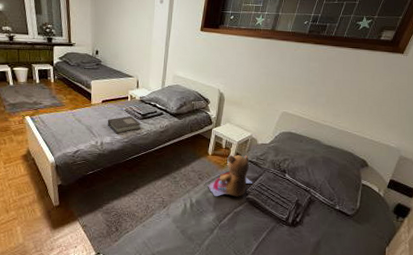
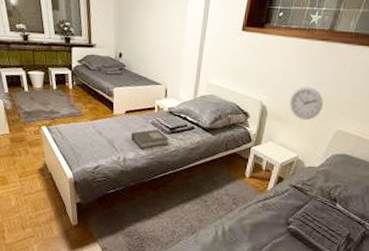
teddy bear: present [207,155,253,197] -> none [243,178,297,227]
wall clock: none [243,76,270,105] -> present [290,86,323,121]

